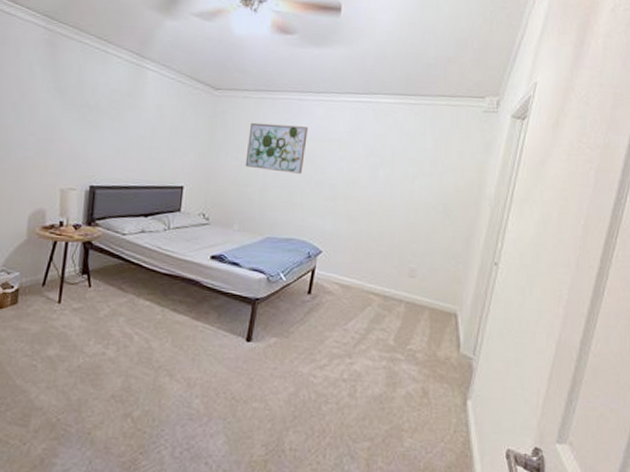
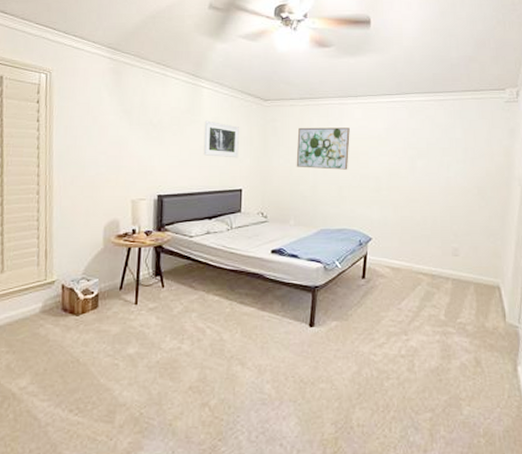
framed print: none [143,107,185,152] -> present [203,120,239,158]

